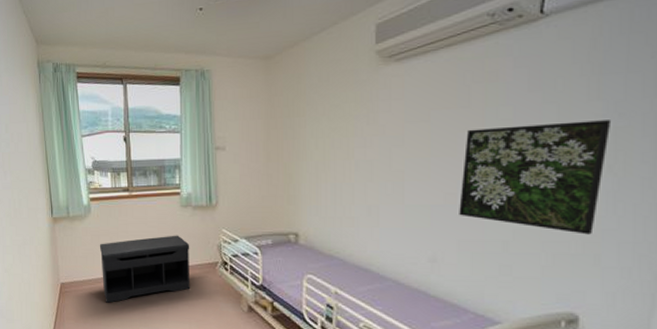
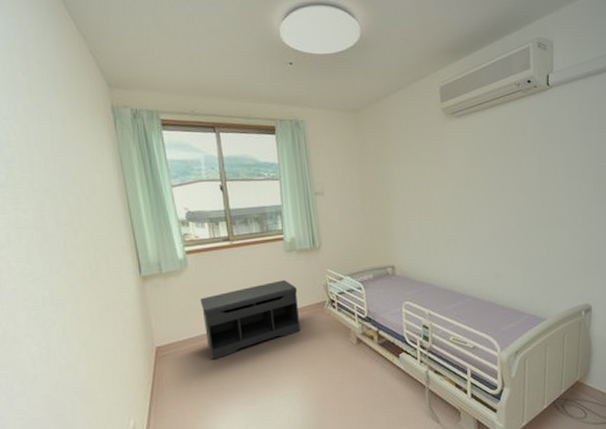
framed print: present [459,120,610,235] -> none [510,163,595,246]

